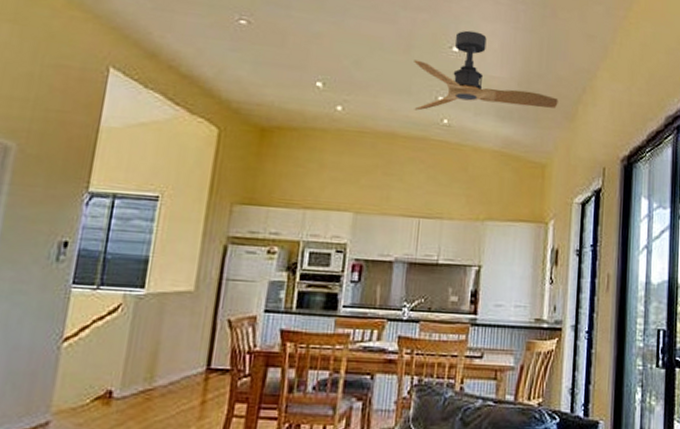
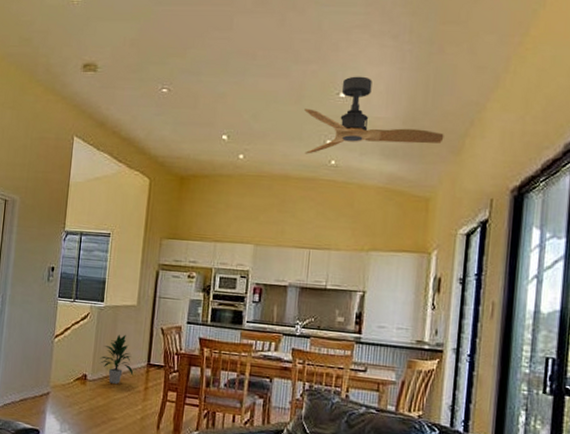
indoor plant: none [133,330,186,400] -> present [99,334,134,384]

